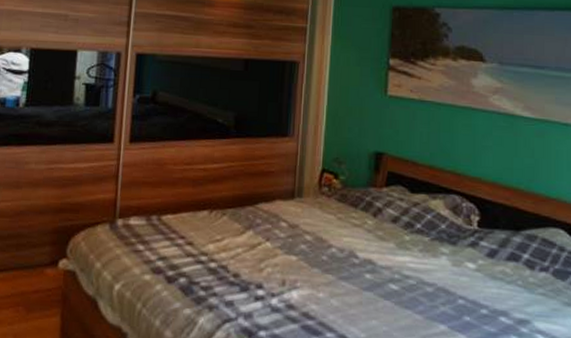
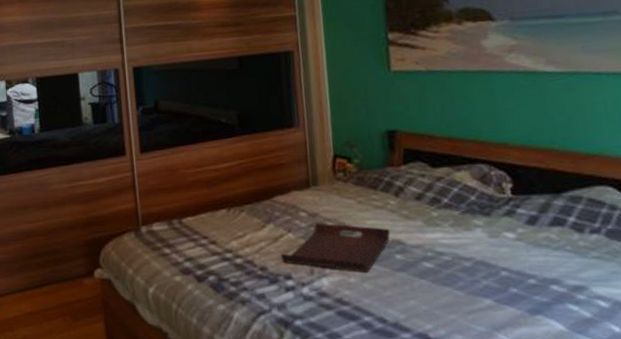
serving tray: none [255,234,364,289] -> present [280,222,391,273]

